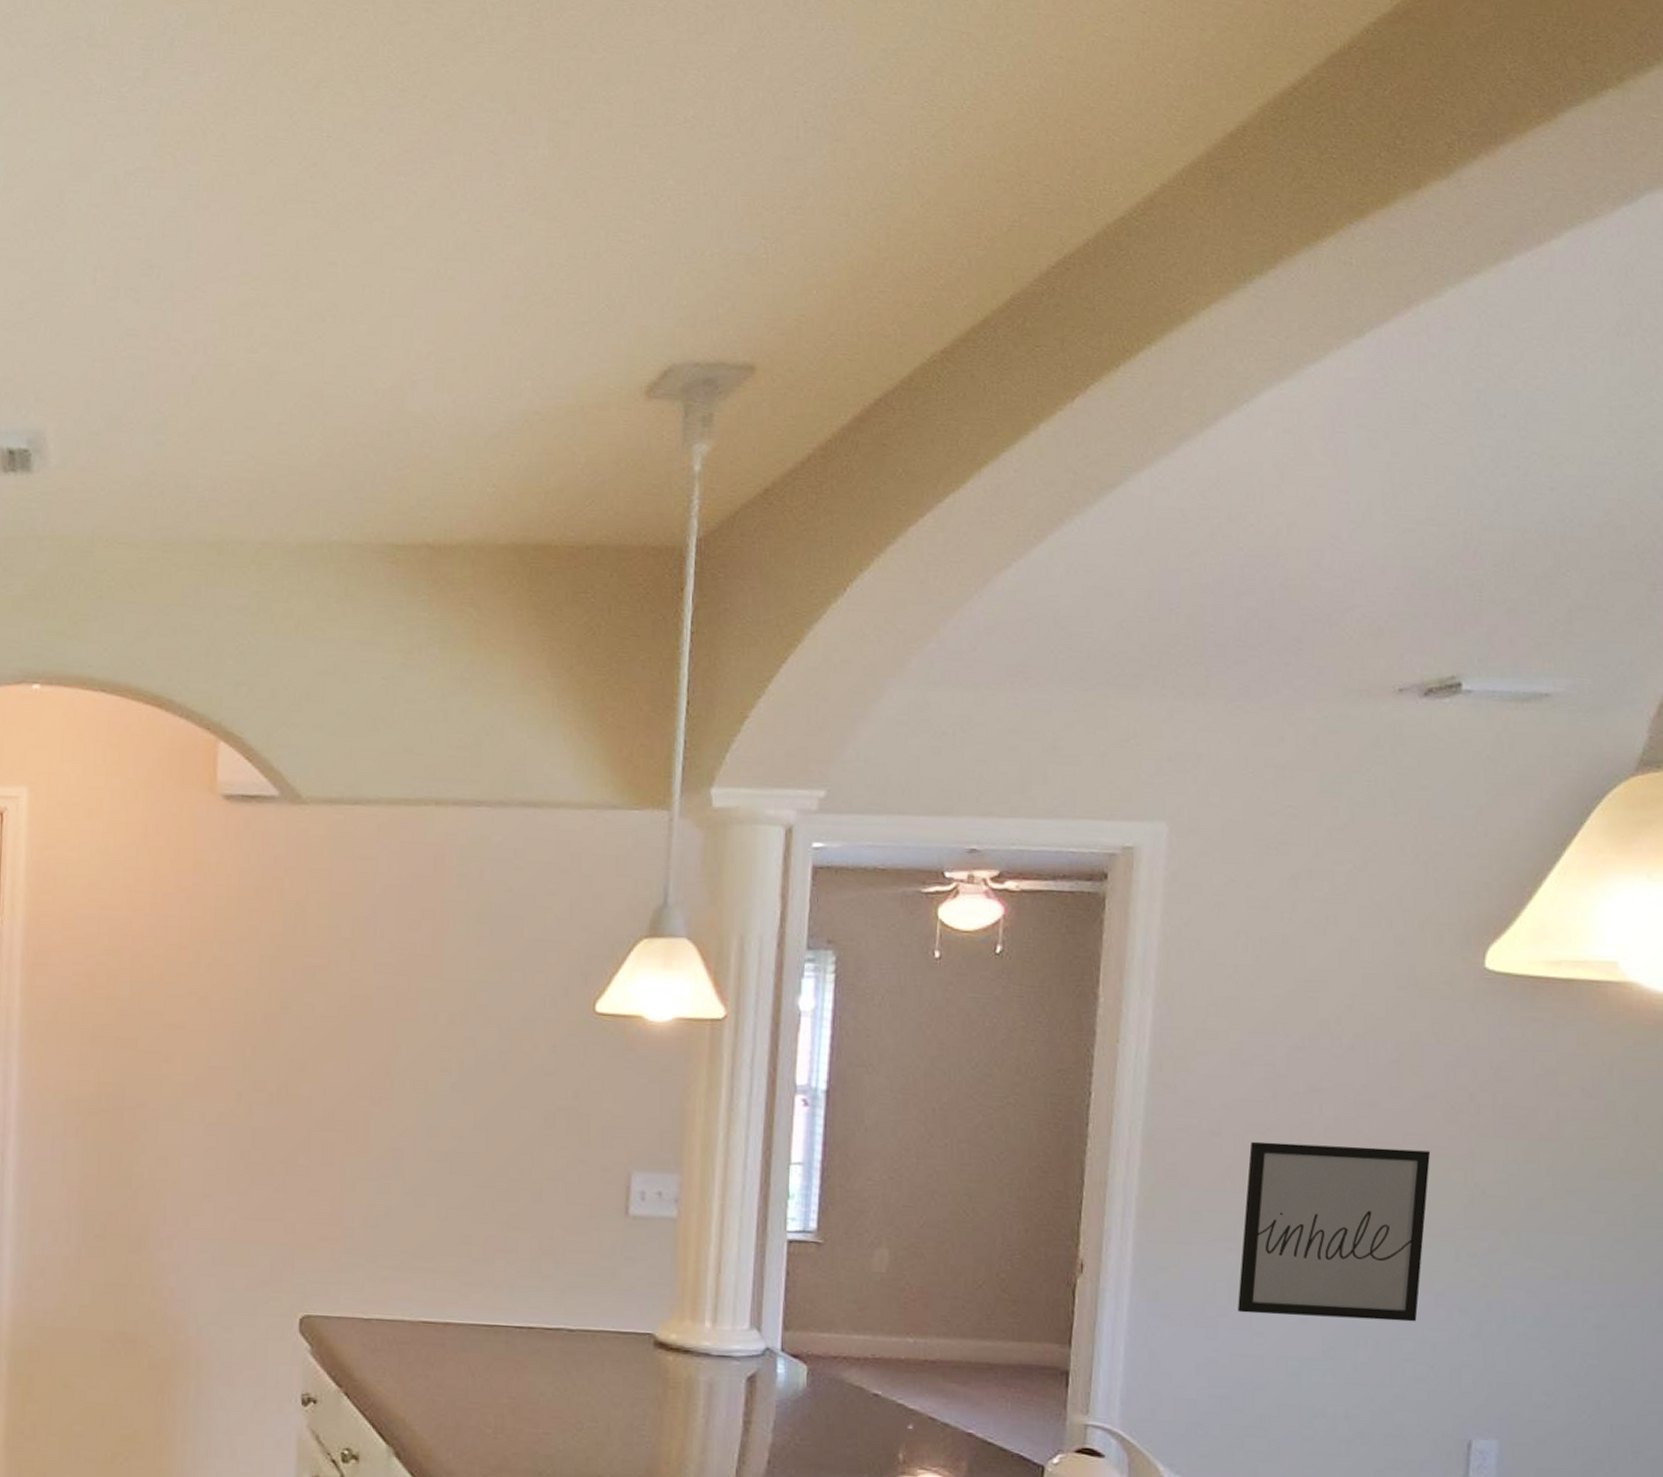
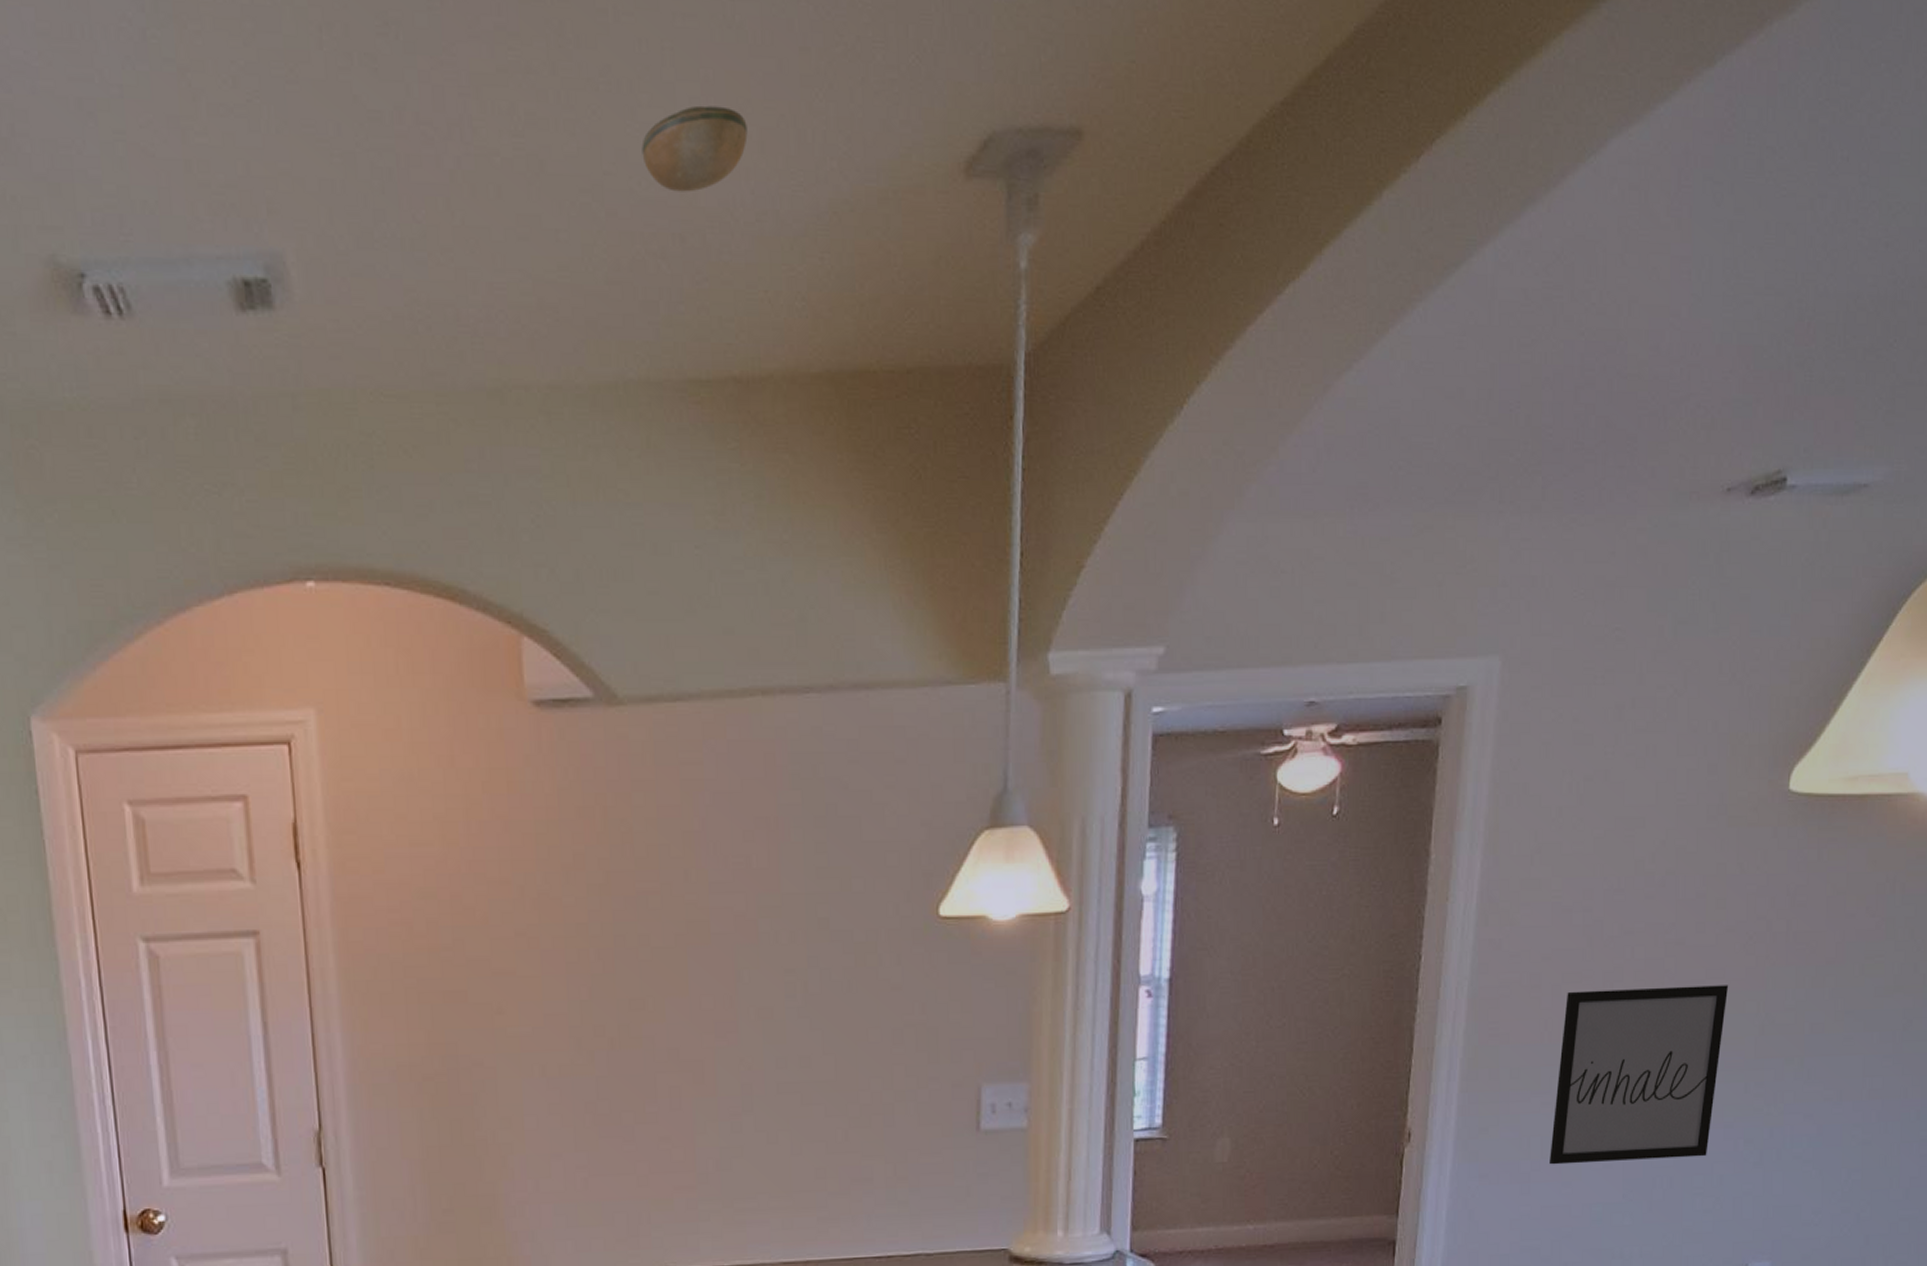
smoke detector: none [359,335,453,400] -> present [641,105,748,192]

